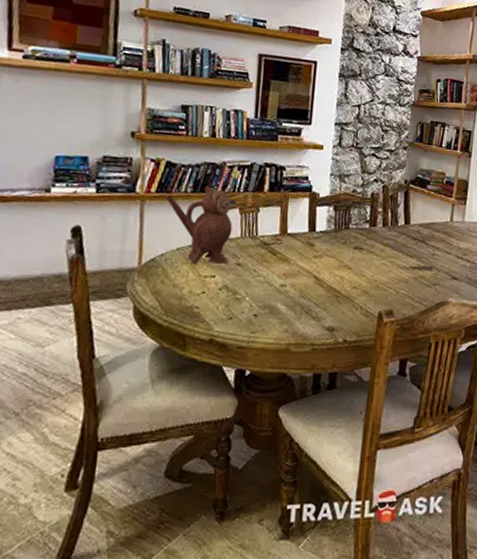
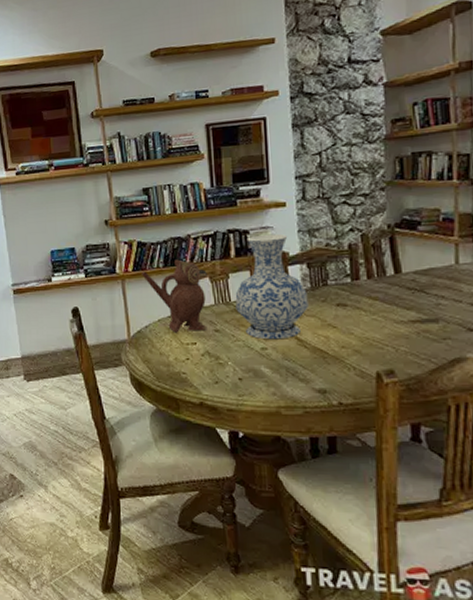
vase: none [261,172,331,277] -> present [235,233,308,340]

